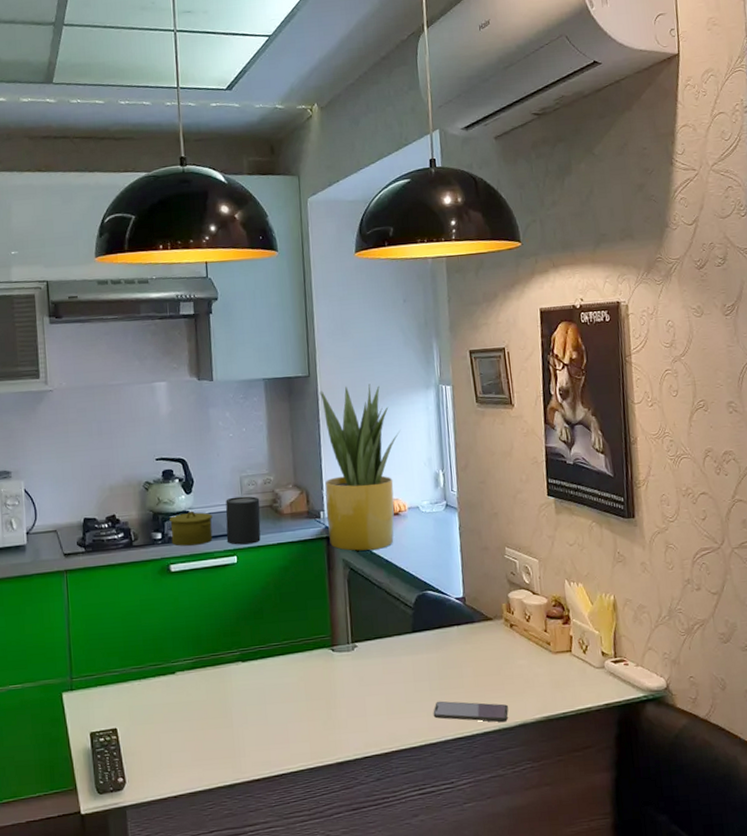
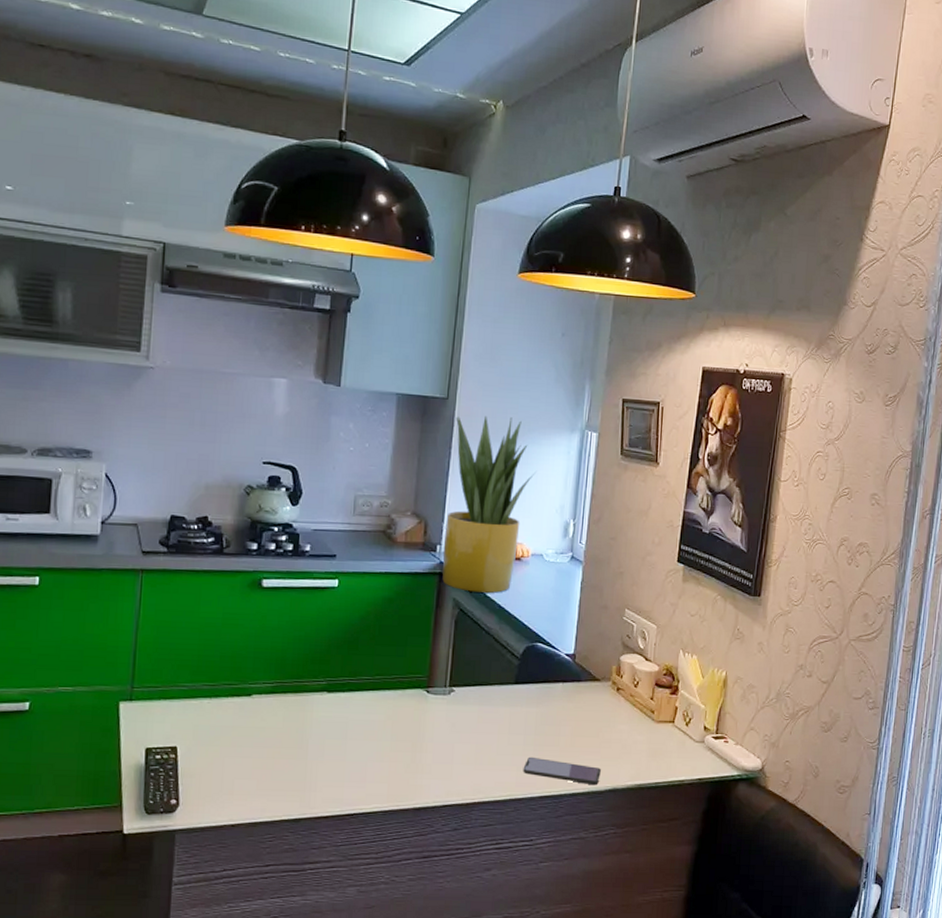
cooking pot: present [170,511,213,547] -> none [268,524,318,563]
pen holder: present [225,496,261,546] -> none [329,516,373,570]

